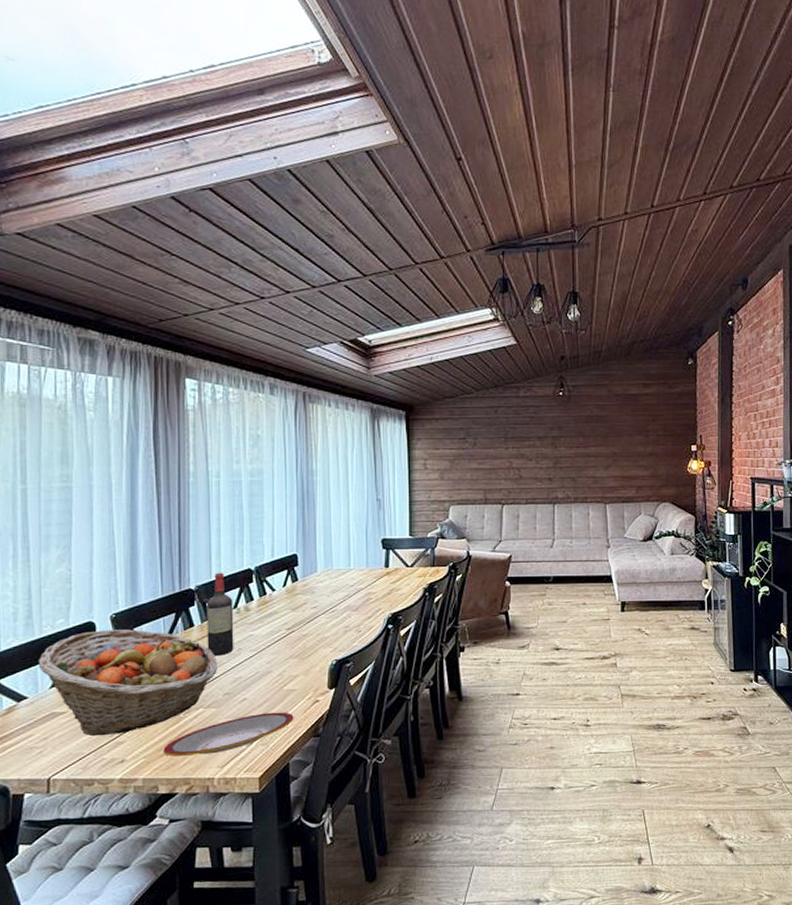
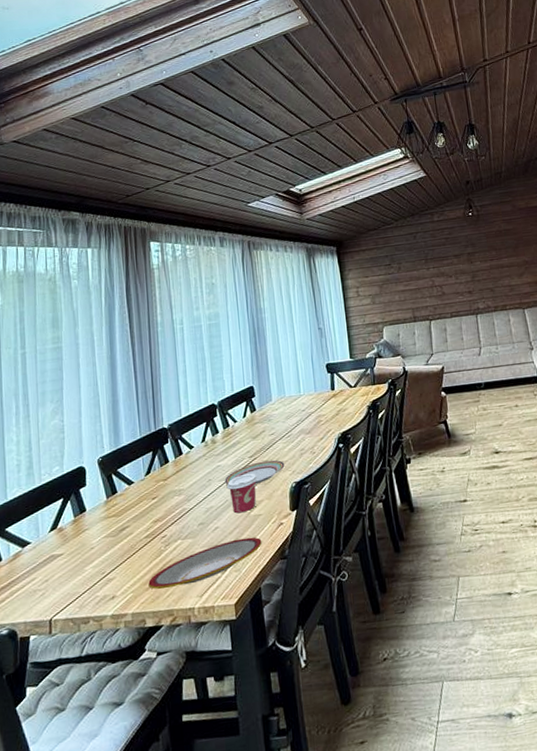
fruit basket: present [39,629,218,737] -> none [39,470,192,575]
wine bottle: present [206,572,234,656] -> none [178,409,205,489]
plate: none [257,634,326,658] -> present [224,460,285,485]
cup: none [258,646,294,687] -> present [226,473,258,514]

